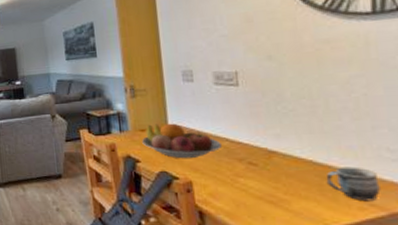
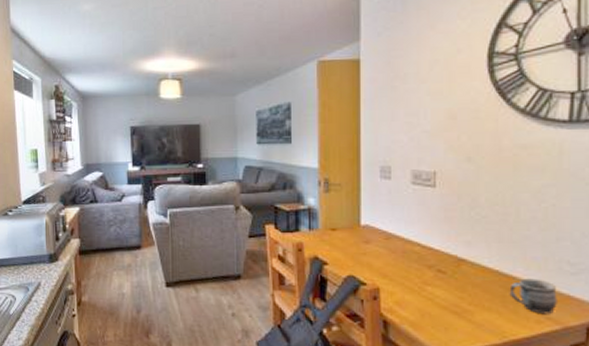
fruit bowl: present [142,123,222,159] -> none [332,223,413,264]

